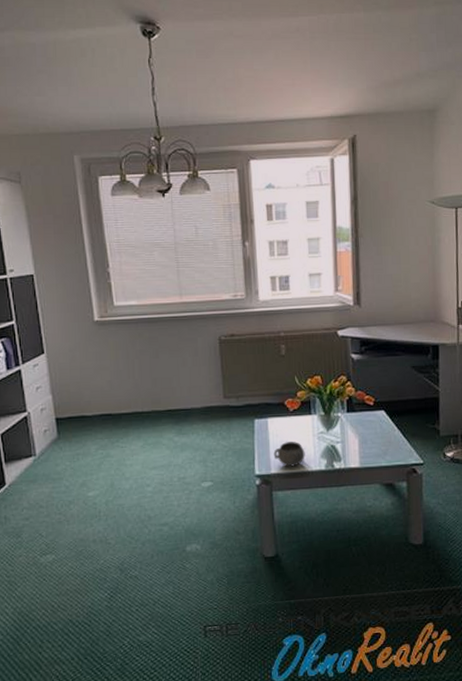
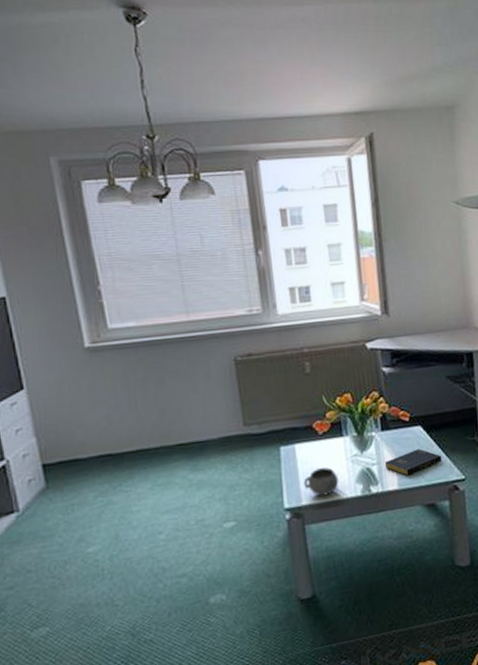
book: none [348,432,403,456] -> present [385,449,443,476]

